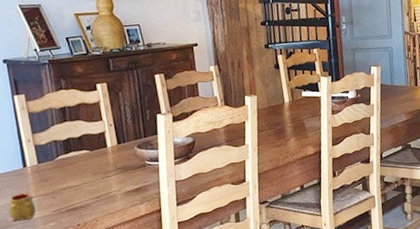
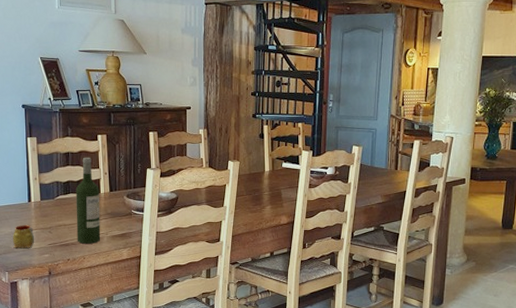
wine bottle: none [77,109,114,206] -> present [75,157,101,244]

